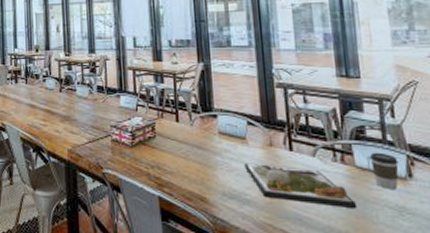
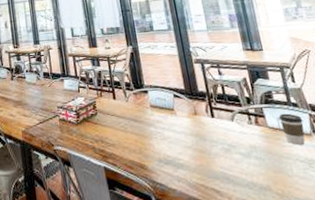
dinner plate: present [244,162,358,209] -> none [175,131,274,165]

